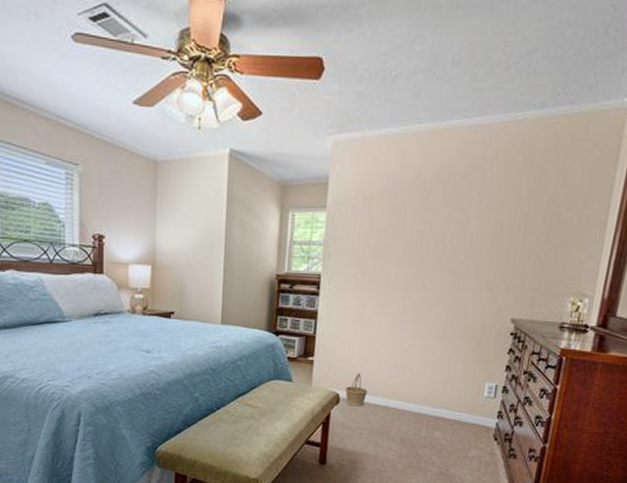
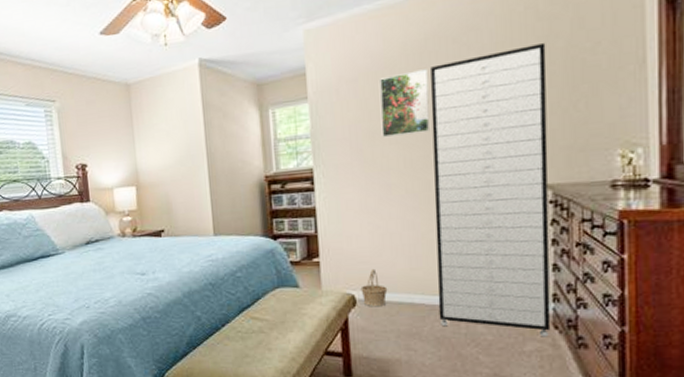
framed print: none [385,198,434,257] -> present [379,69,431,138]
storage cabinet: none [406,193,534,446] -> present [430,42,551,337]

